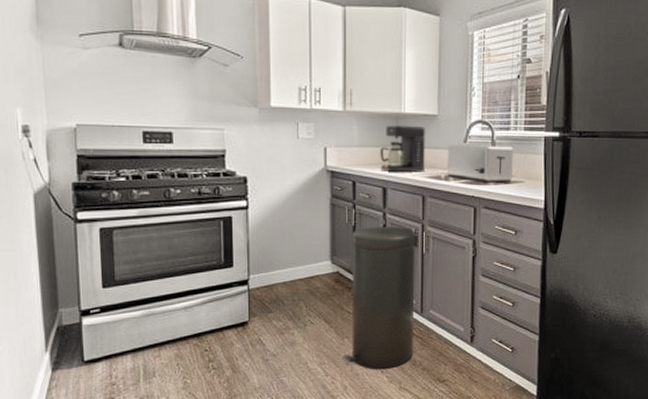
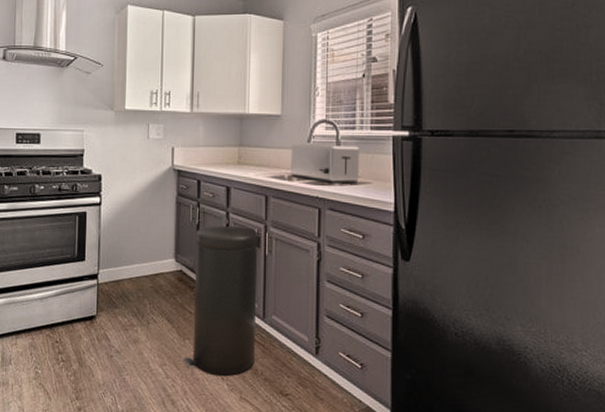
coffee maker: present [380,125,425,173] -> none [224,125,269,172]

